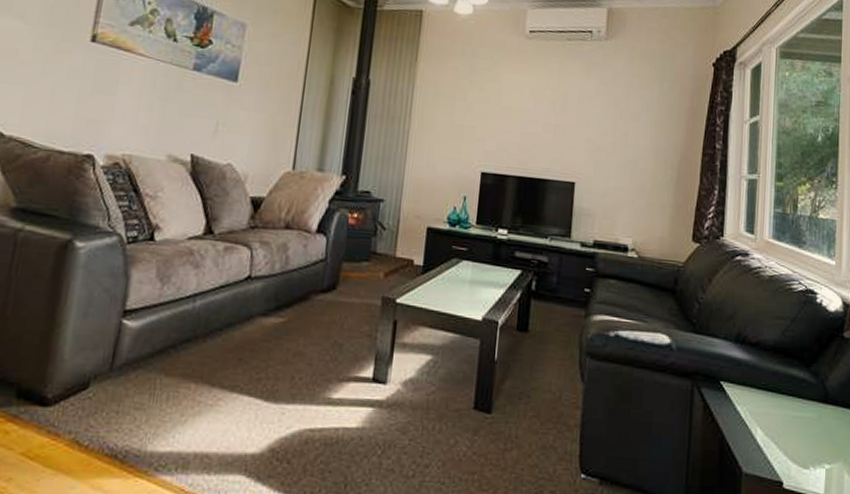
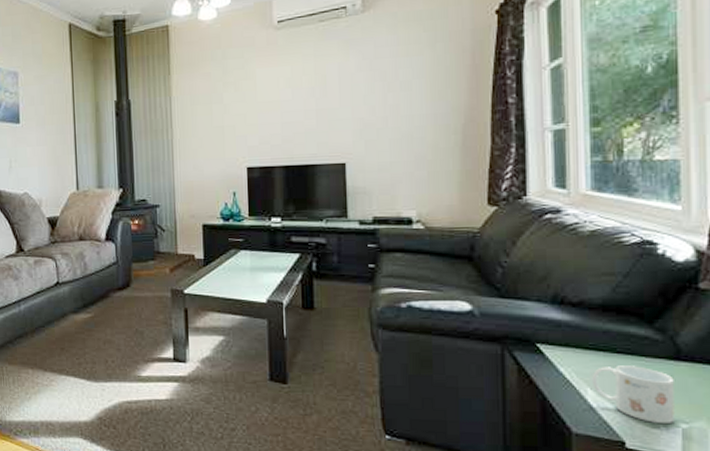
mug: none [761,406,822,464] -> present [591,365,675,423]

